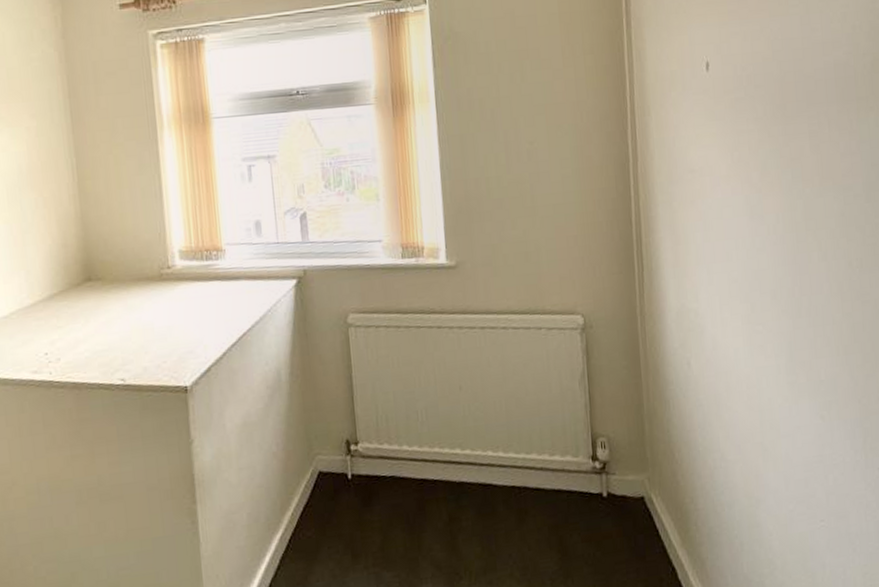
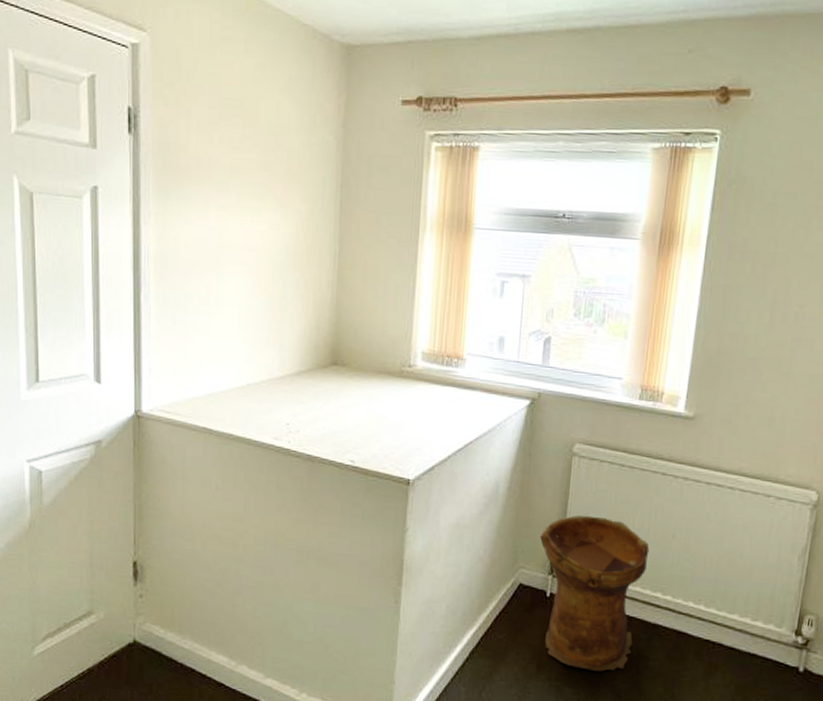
woven basket: none [331,383,443,548] -> present [540,515,650,672]

